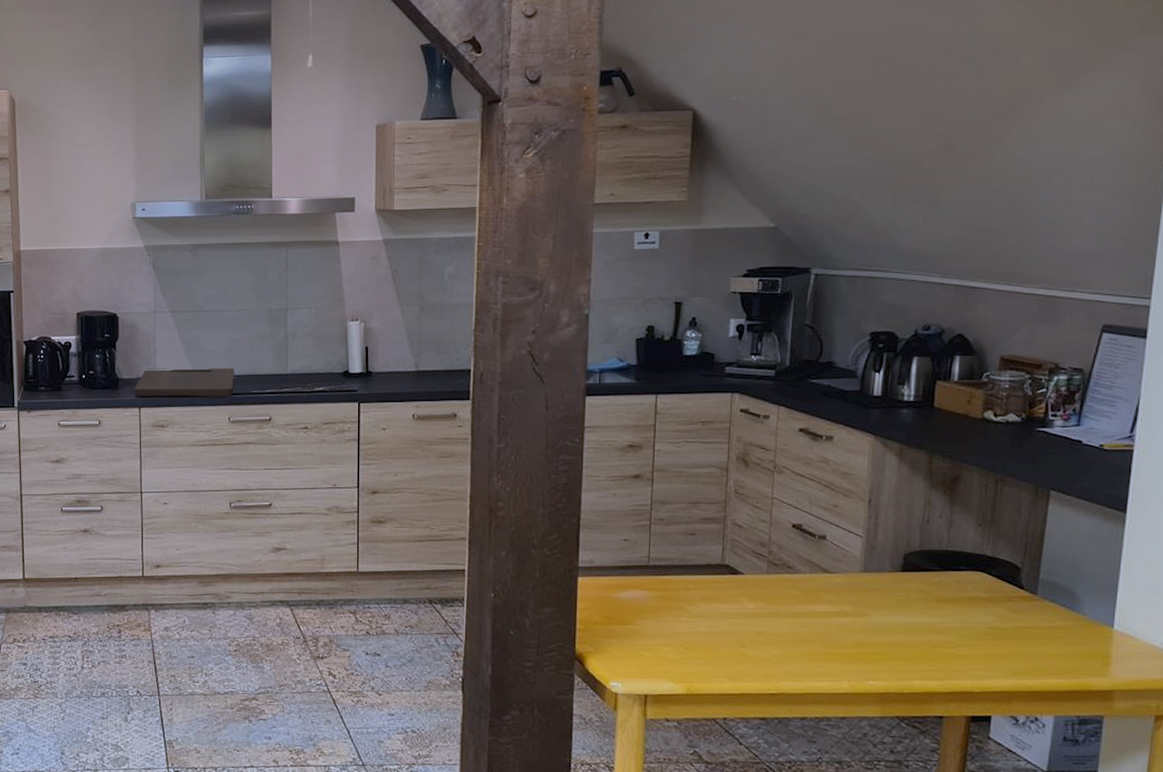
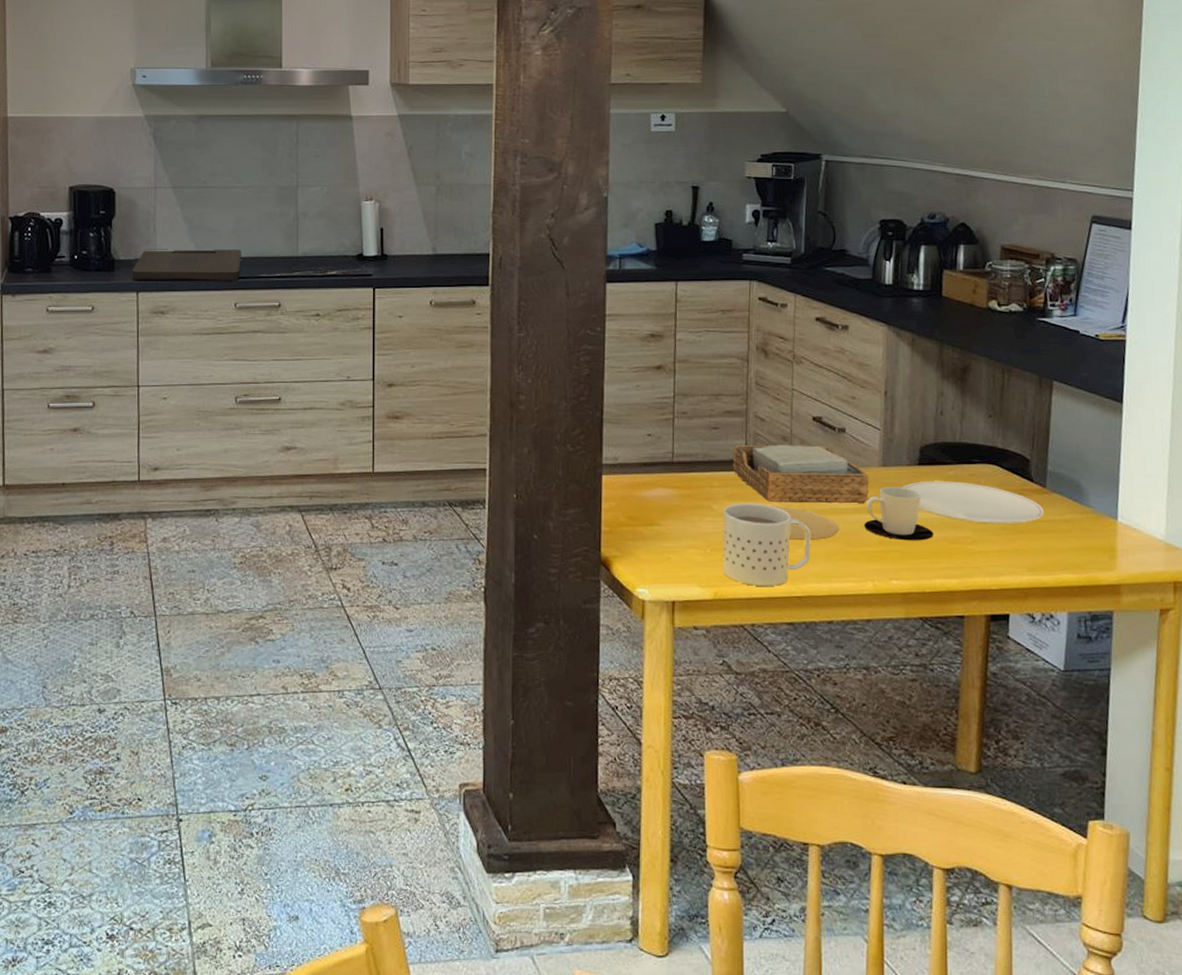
mug: none [695,605,787,683] -> present [722,503,812,586]
napkin holder: none [708,550,849,608] -> present [732,444,869,504]
plate: none [747,608,816,642] -> present [771,506,840,541]
cup: none [842,592,915,644] -> present [864,487,934,541]
plate: none [882,587,1034,630] -> present [901,481,1044,525]

